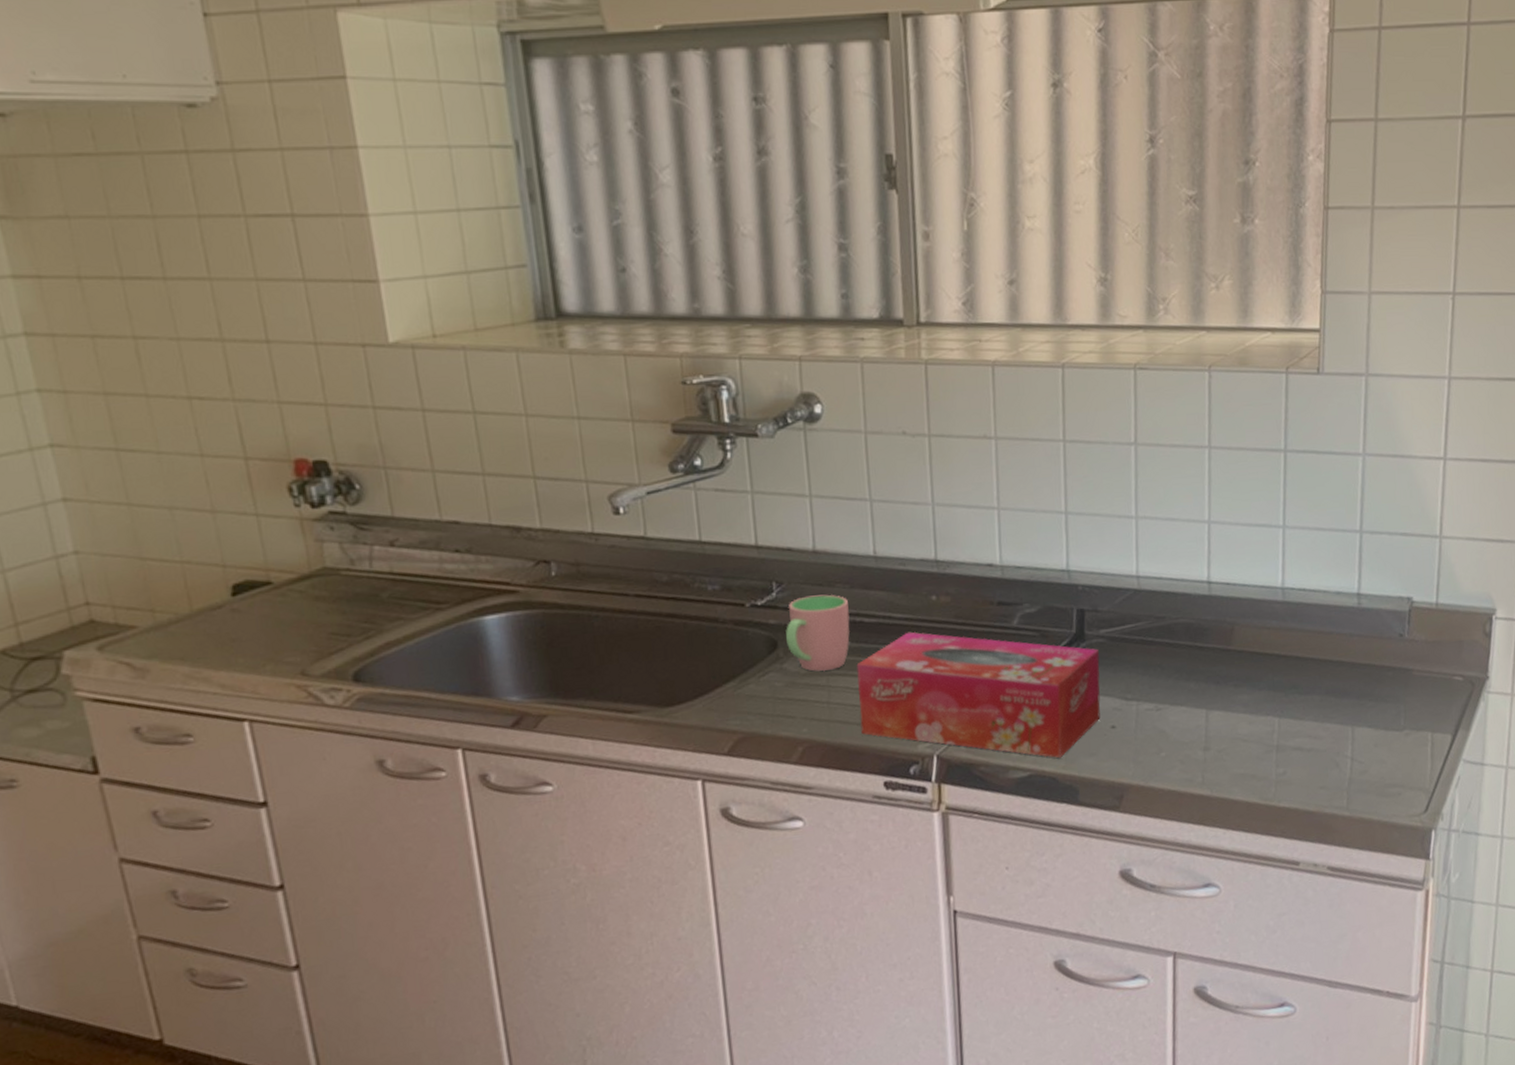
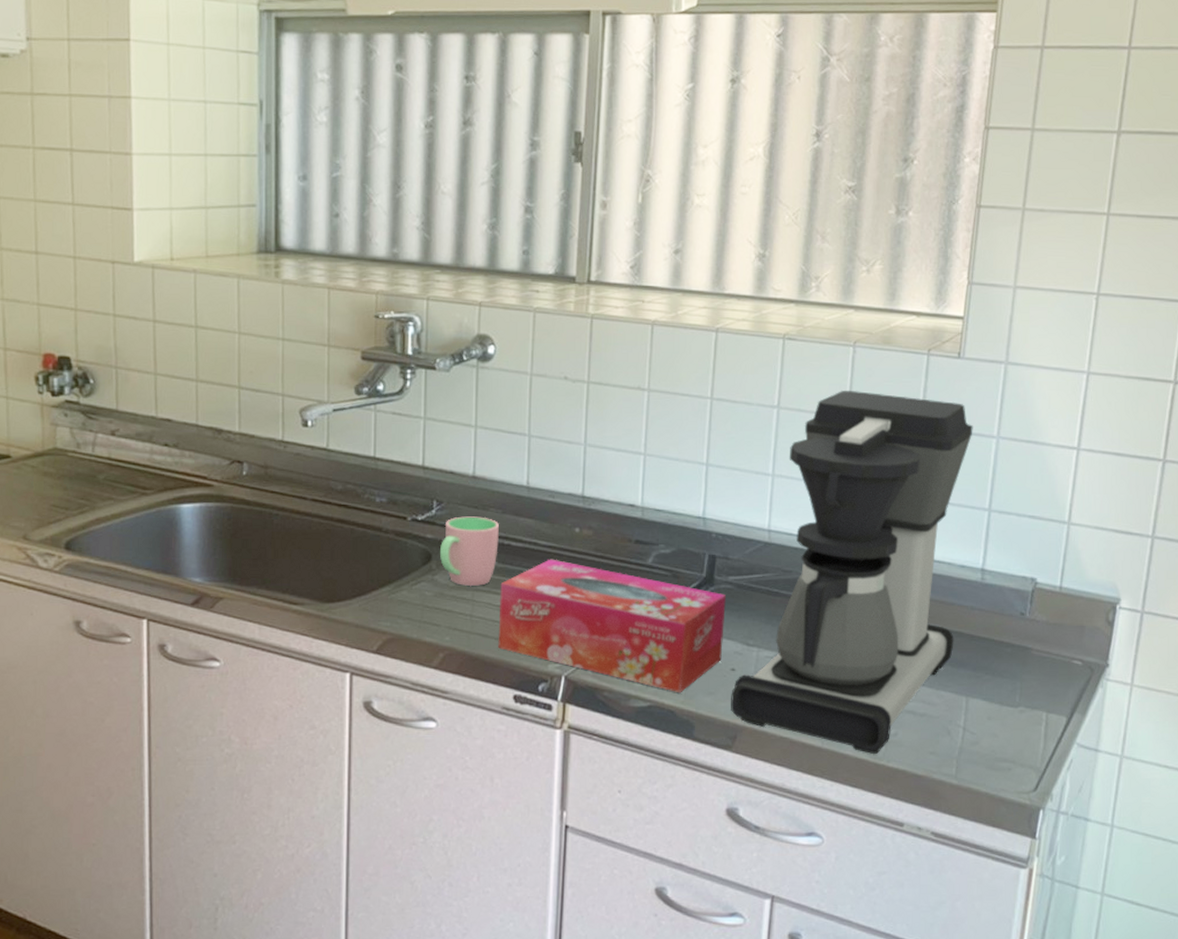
coffee maker: none [1113,418,1339,796] -> present [731,390,973,754]

